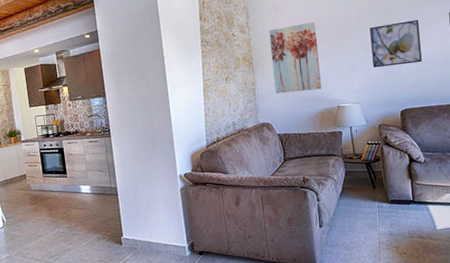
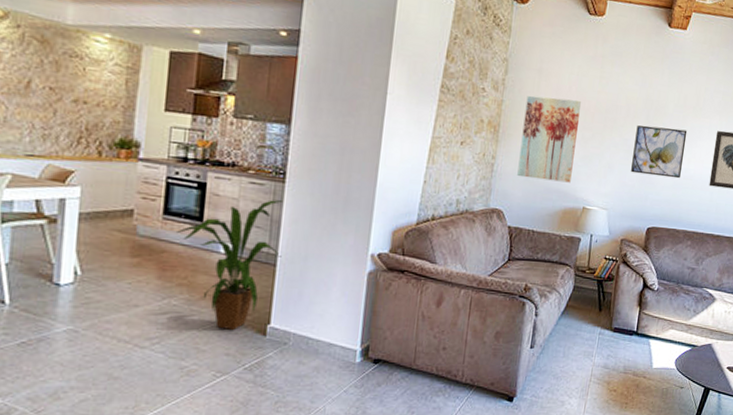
house plant: none [53,150,120,244] -> present [177,200,282,330]

